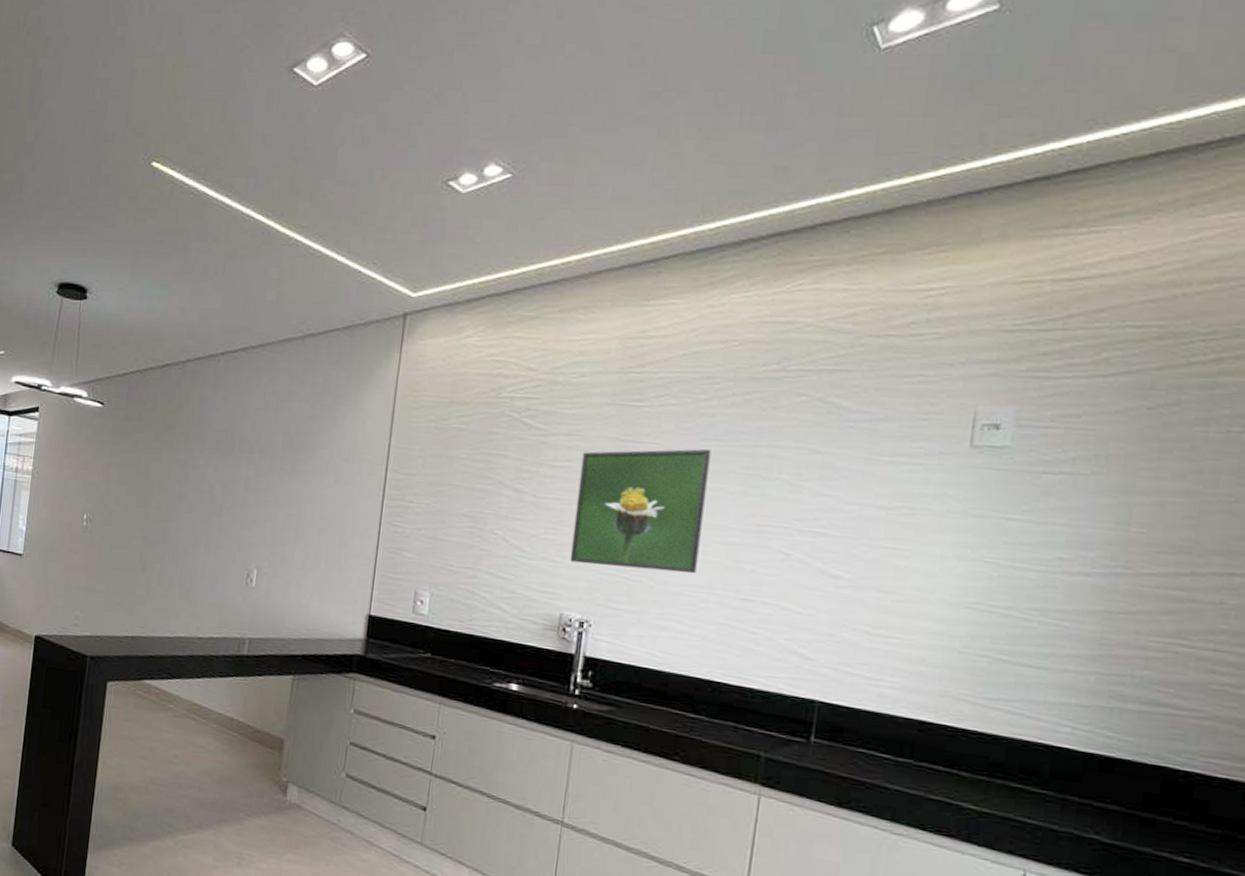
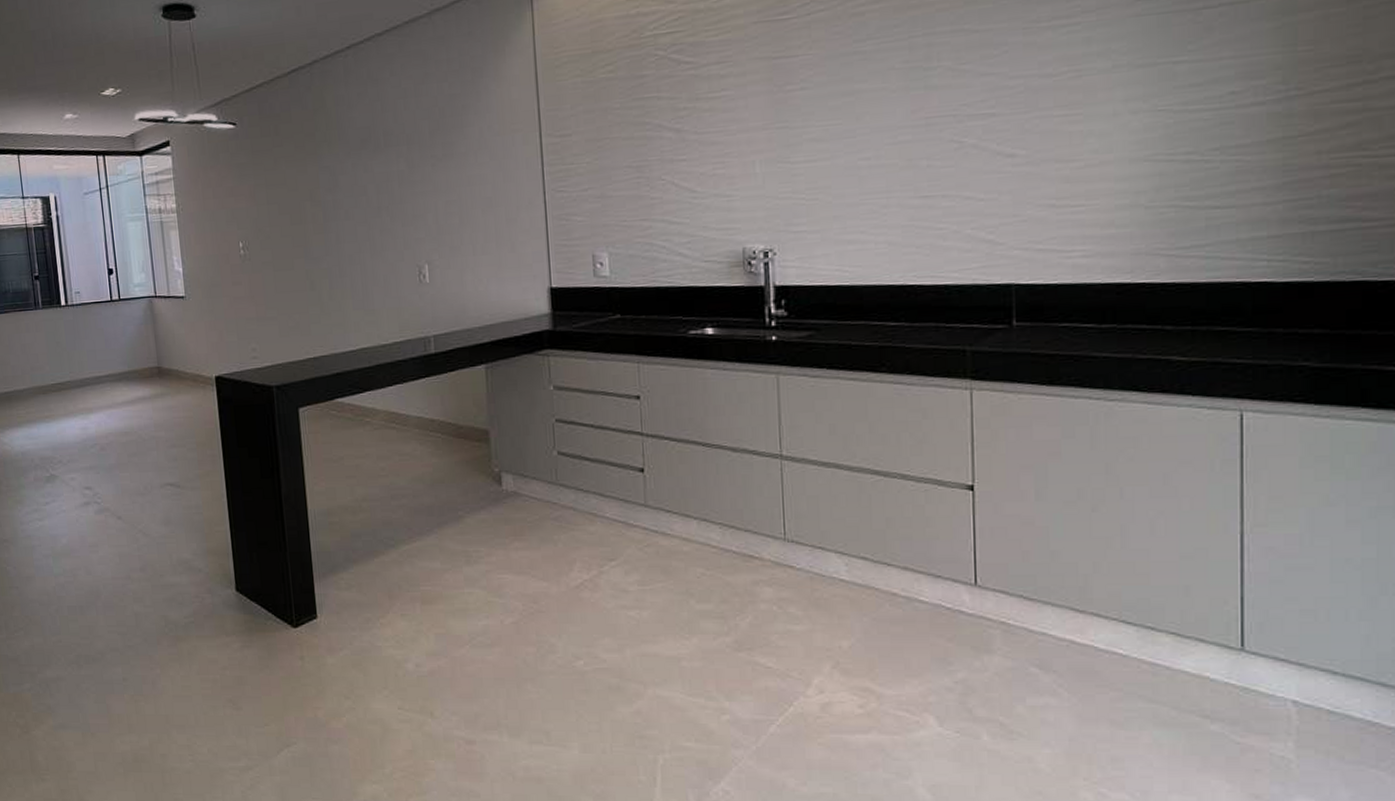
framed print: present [569,448,711,574] -> none [737,49,872,194]

